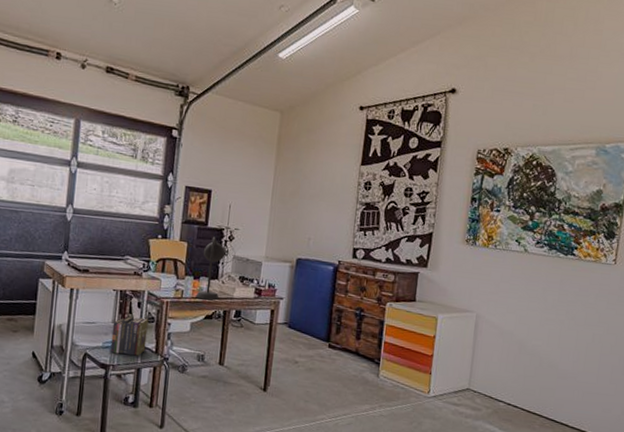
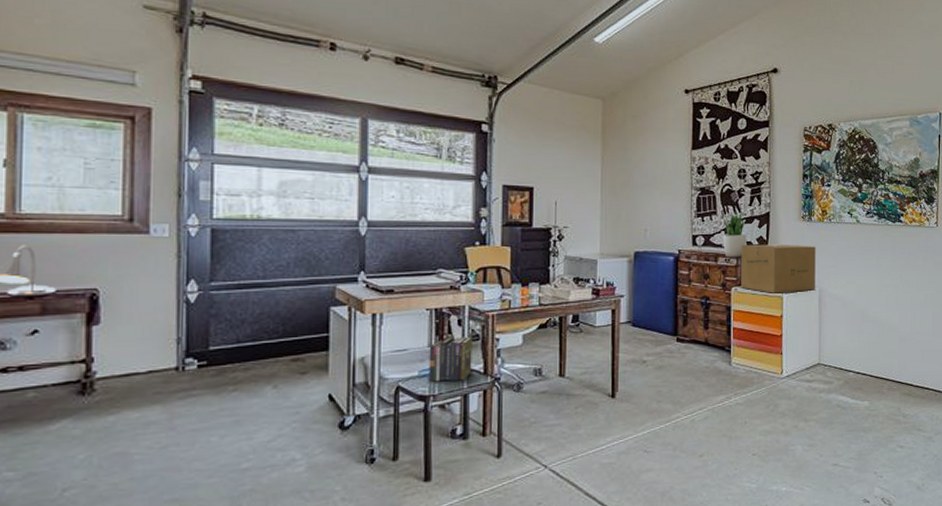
desk lamp: present [195,236,226,301] -> none [525,237,556,308]
planter: none [382,228,408,275] -> present [723,211,747,258]
box: none [396,262,478,316] -> present [741,244,816,295]

